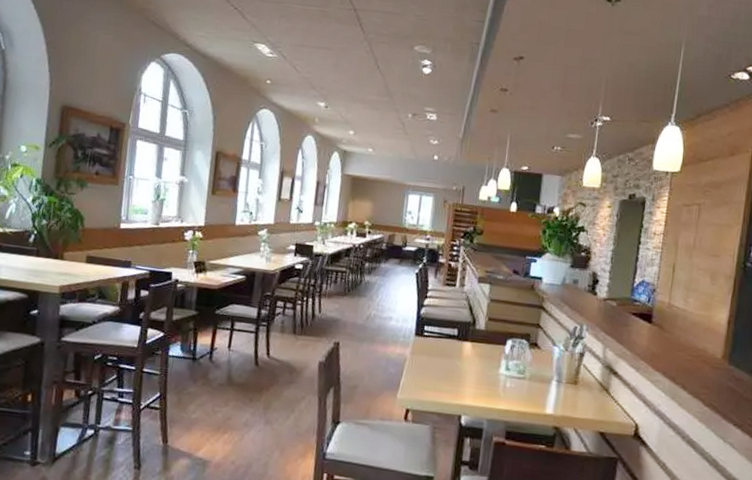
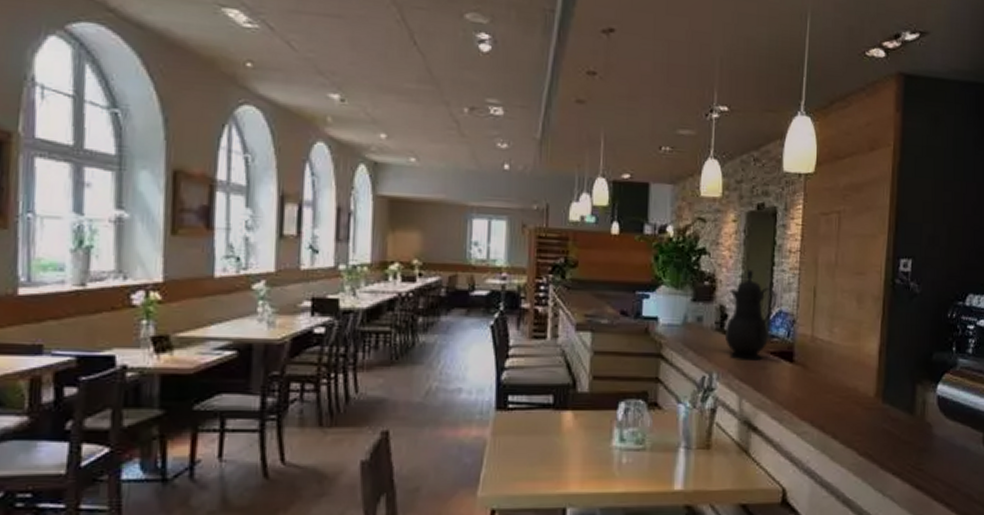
coffeepot: none [595,246,641,319] -> present [724,270,777,361]

